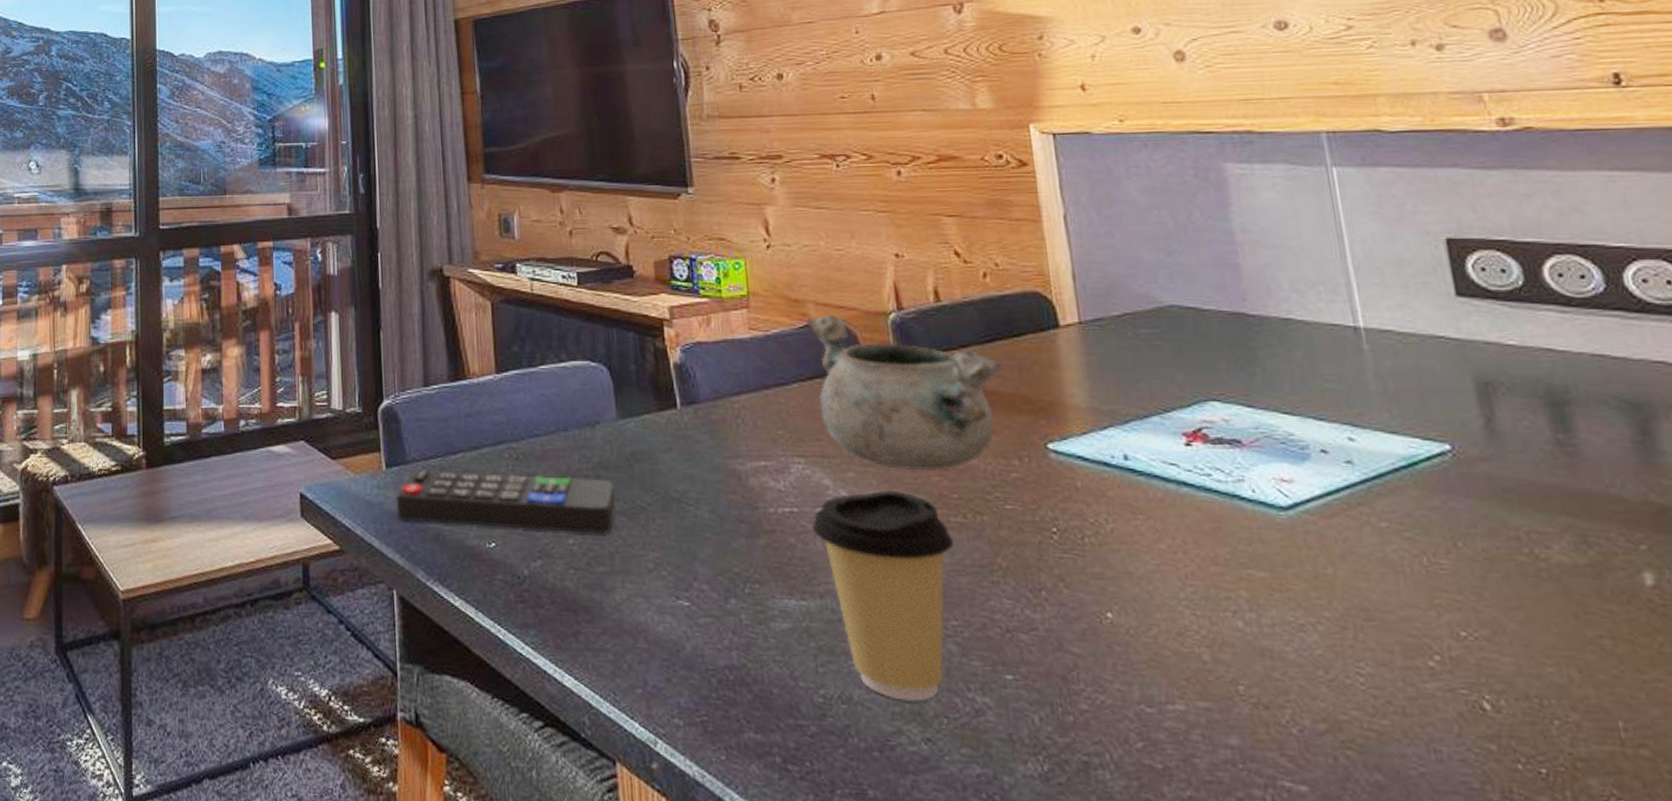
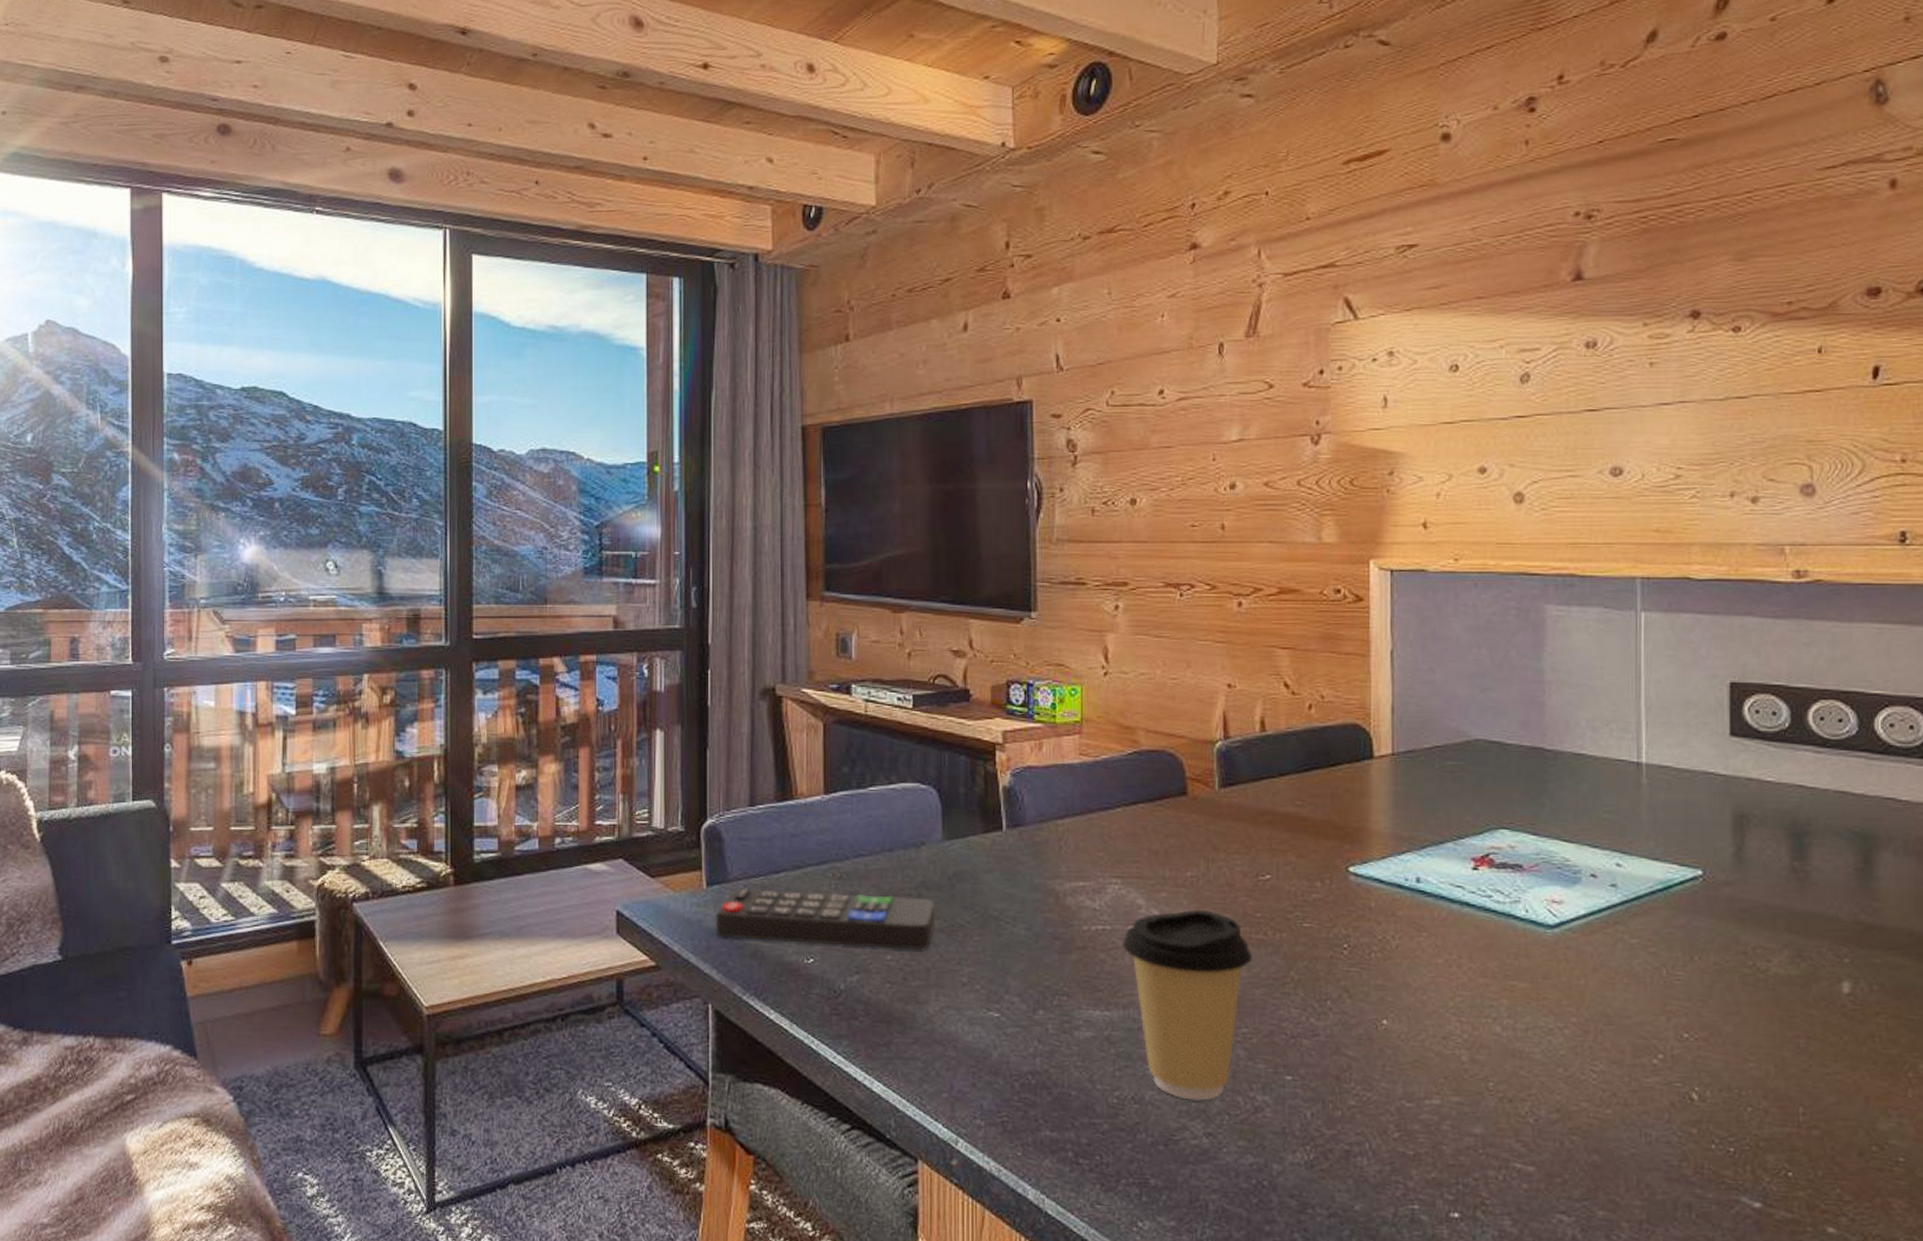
decorative bowl: present [806,315,1003,470] -> none [1136,742,1317,891]

